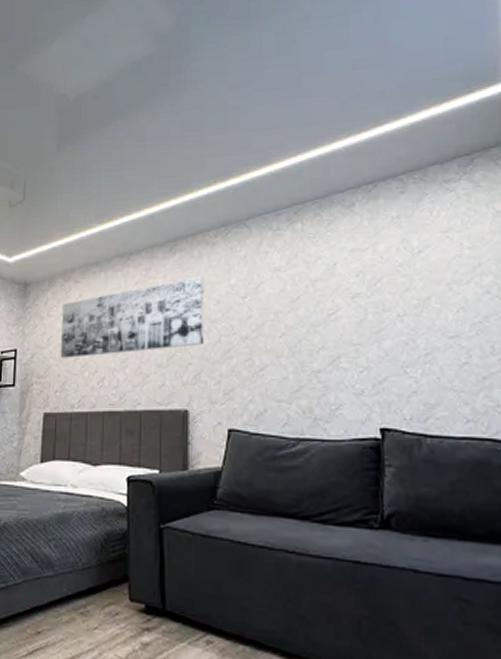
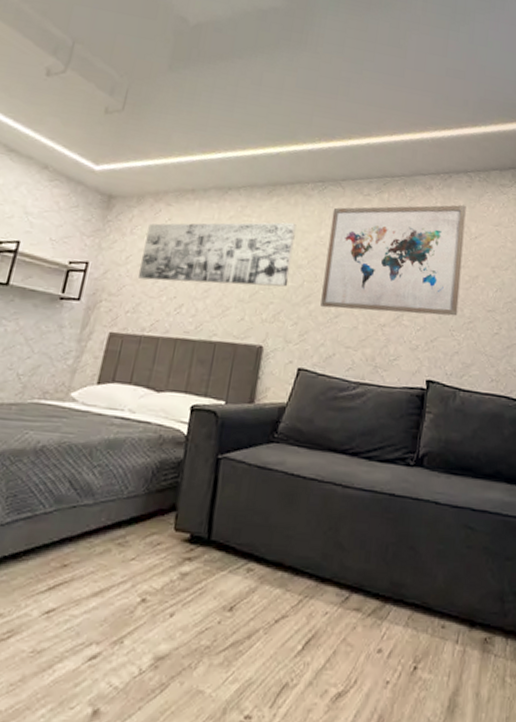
wall art: none [241,216,409,360] -> present [320,205,466,316]

